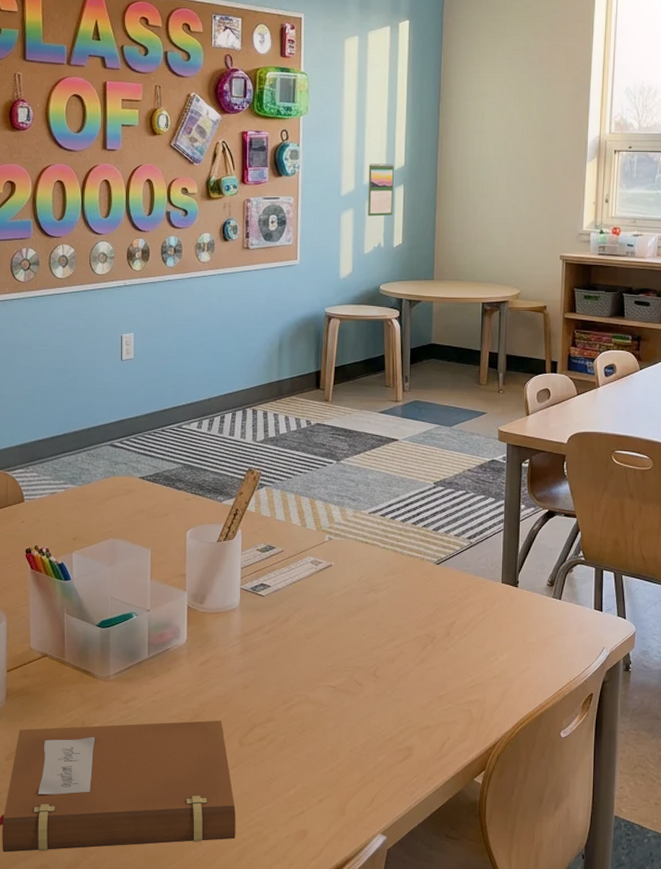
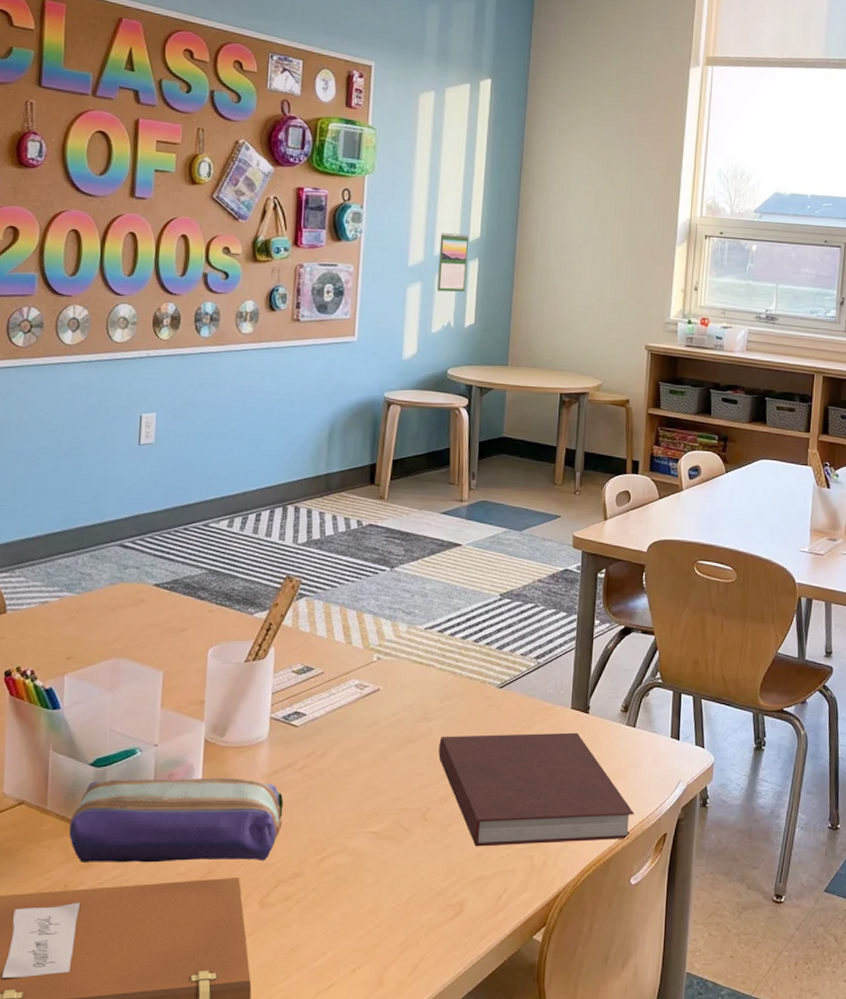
pencil case: none [83,637,255,708] -> present [68,777,284,863]
notebook: none [385,603,562,701] -> present [438,732,634,847]

